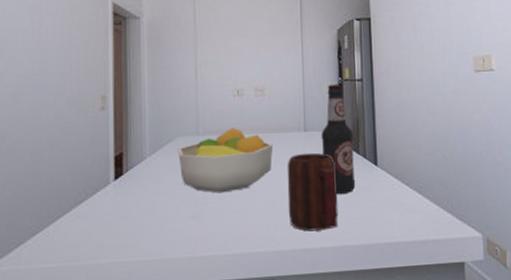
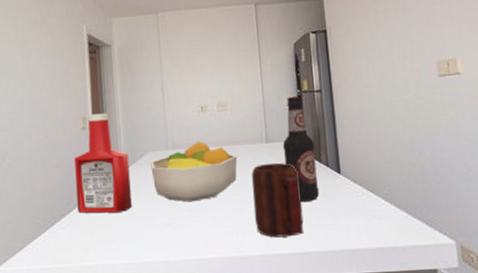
ketchup bottle: none [89,92,154,205] -> present [73,113,132,214]

